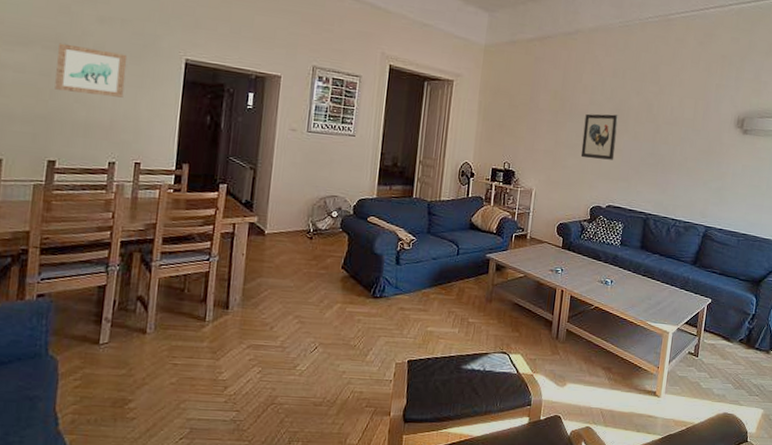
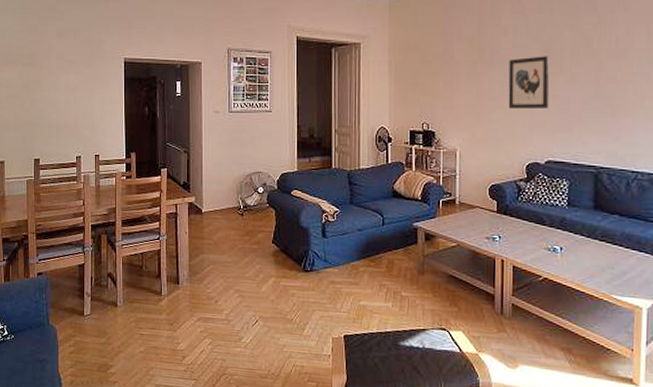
wall art: present [55,43,128,98] -> none [33,58,81,99]

